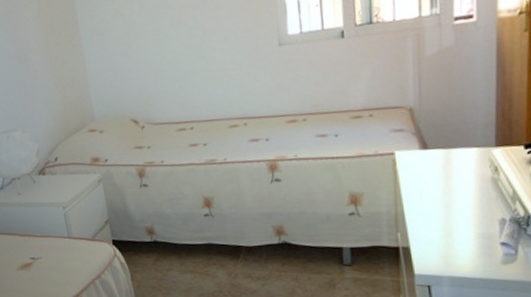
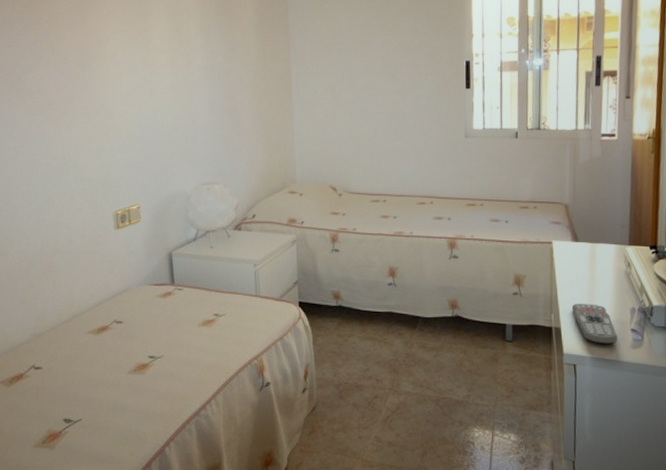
remote control: none [422,218,483,263] -> present [571,304,618,345]

